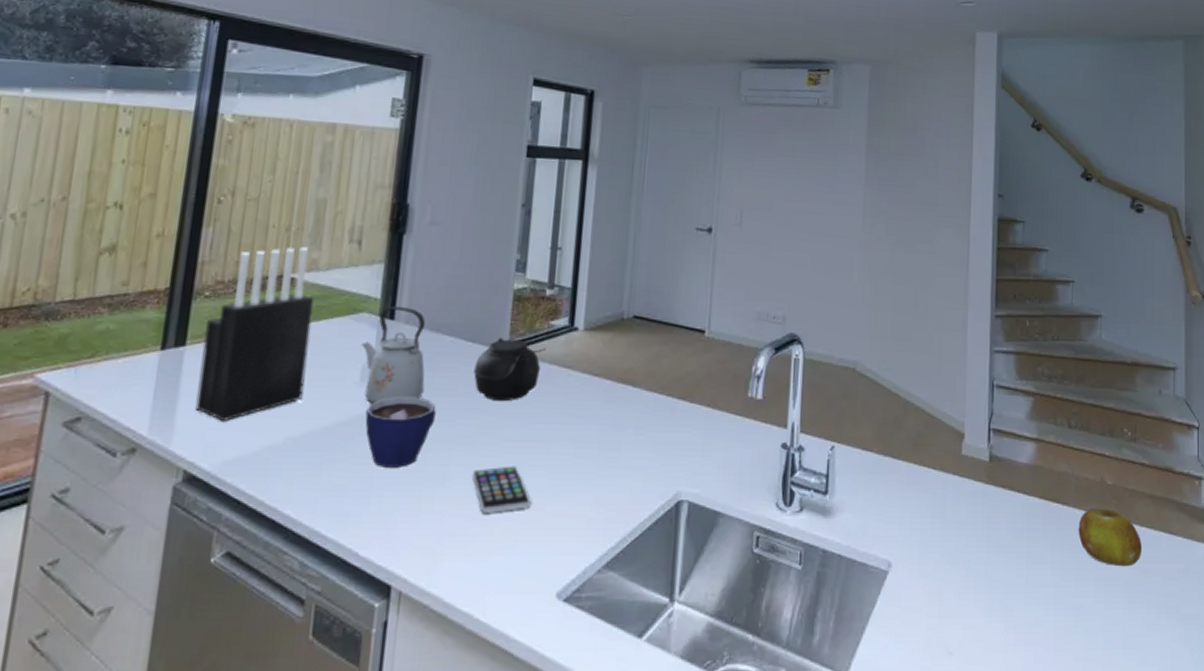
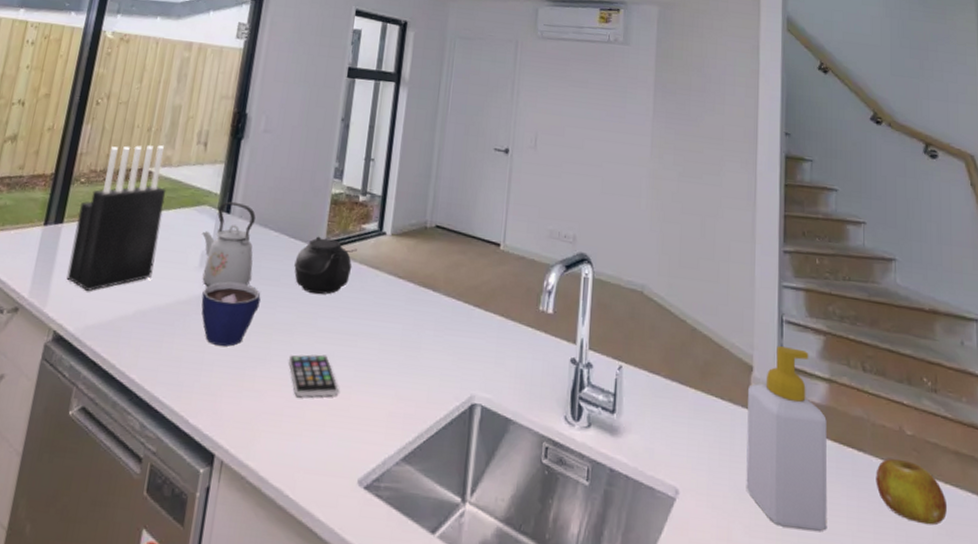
soap bottle: none [956,411,1034,585] -> present [746,346,828,531]

